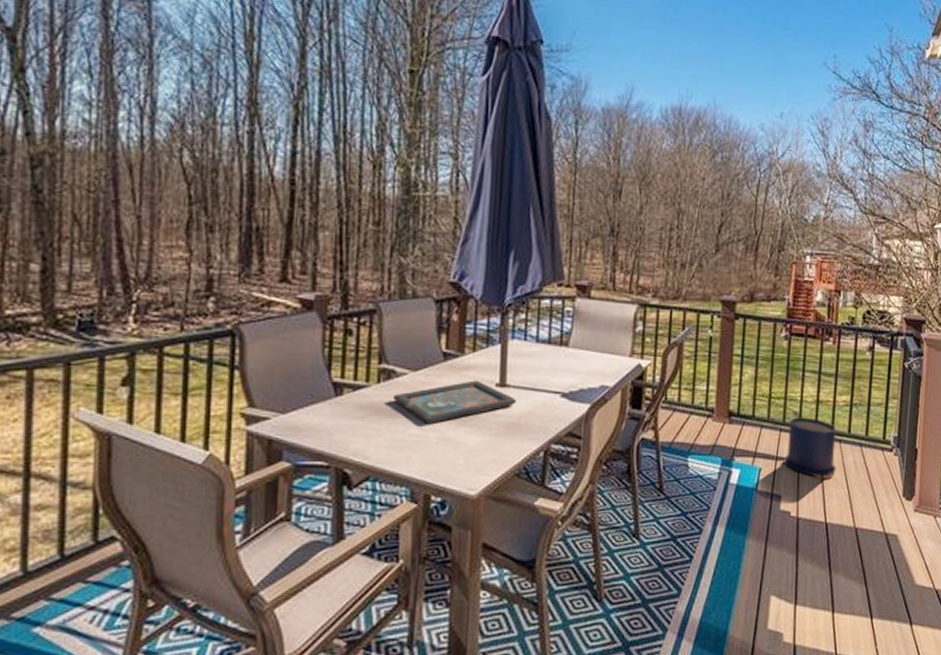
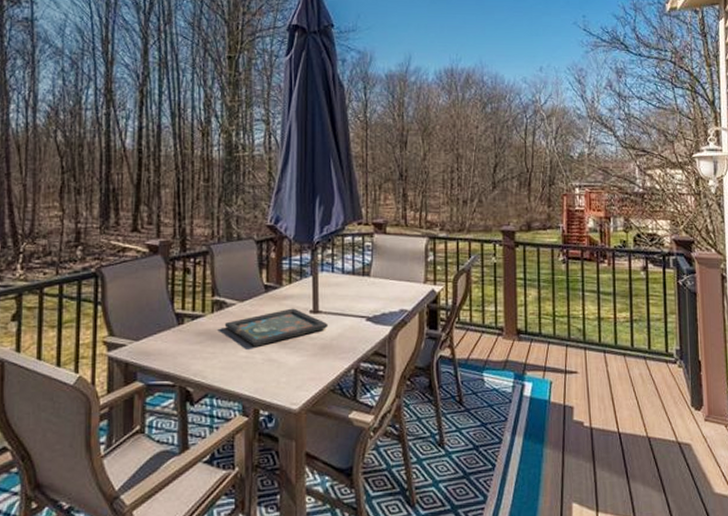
planter: present [784,416,837,478] -> none [573,332,624,390]

